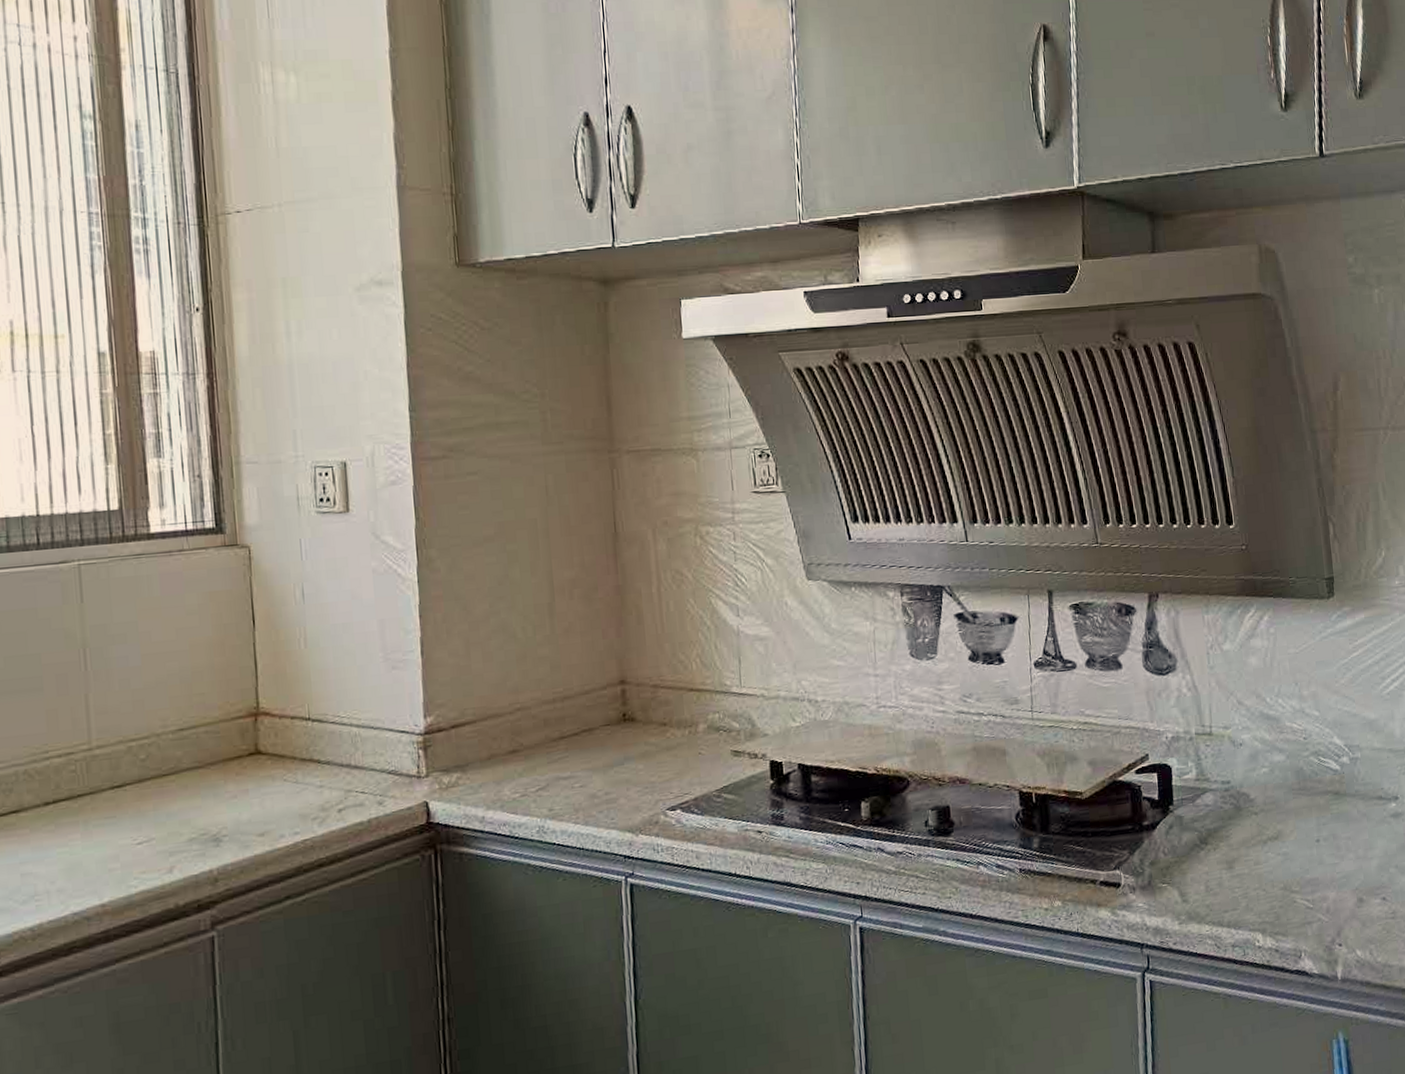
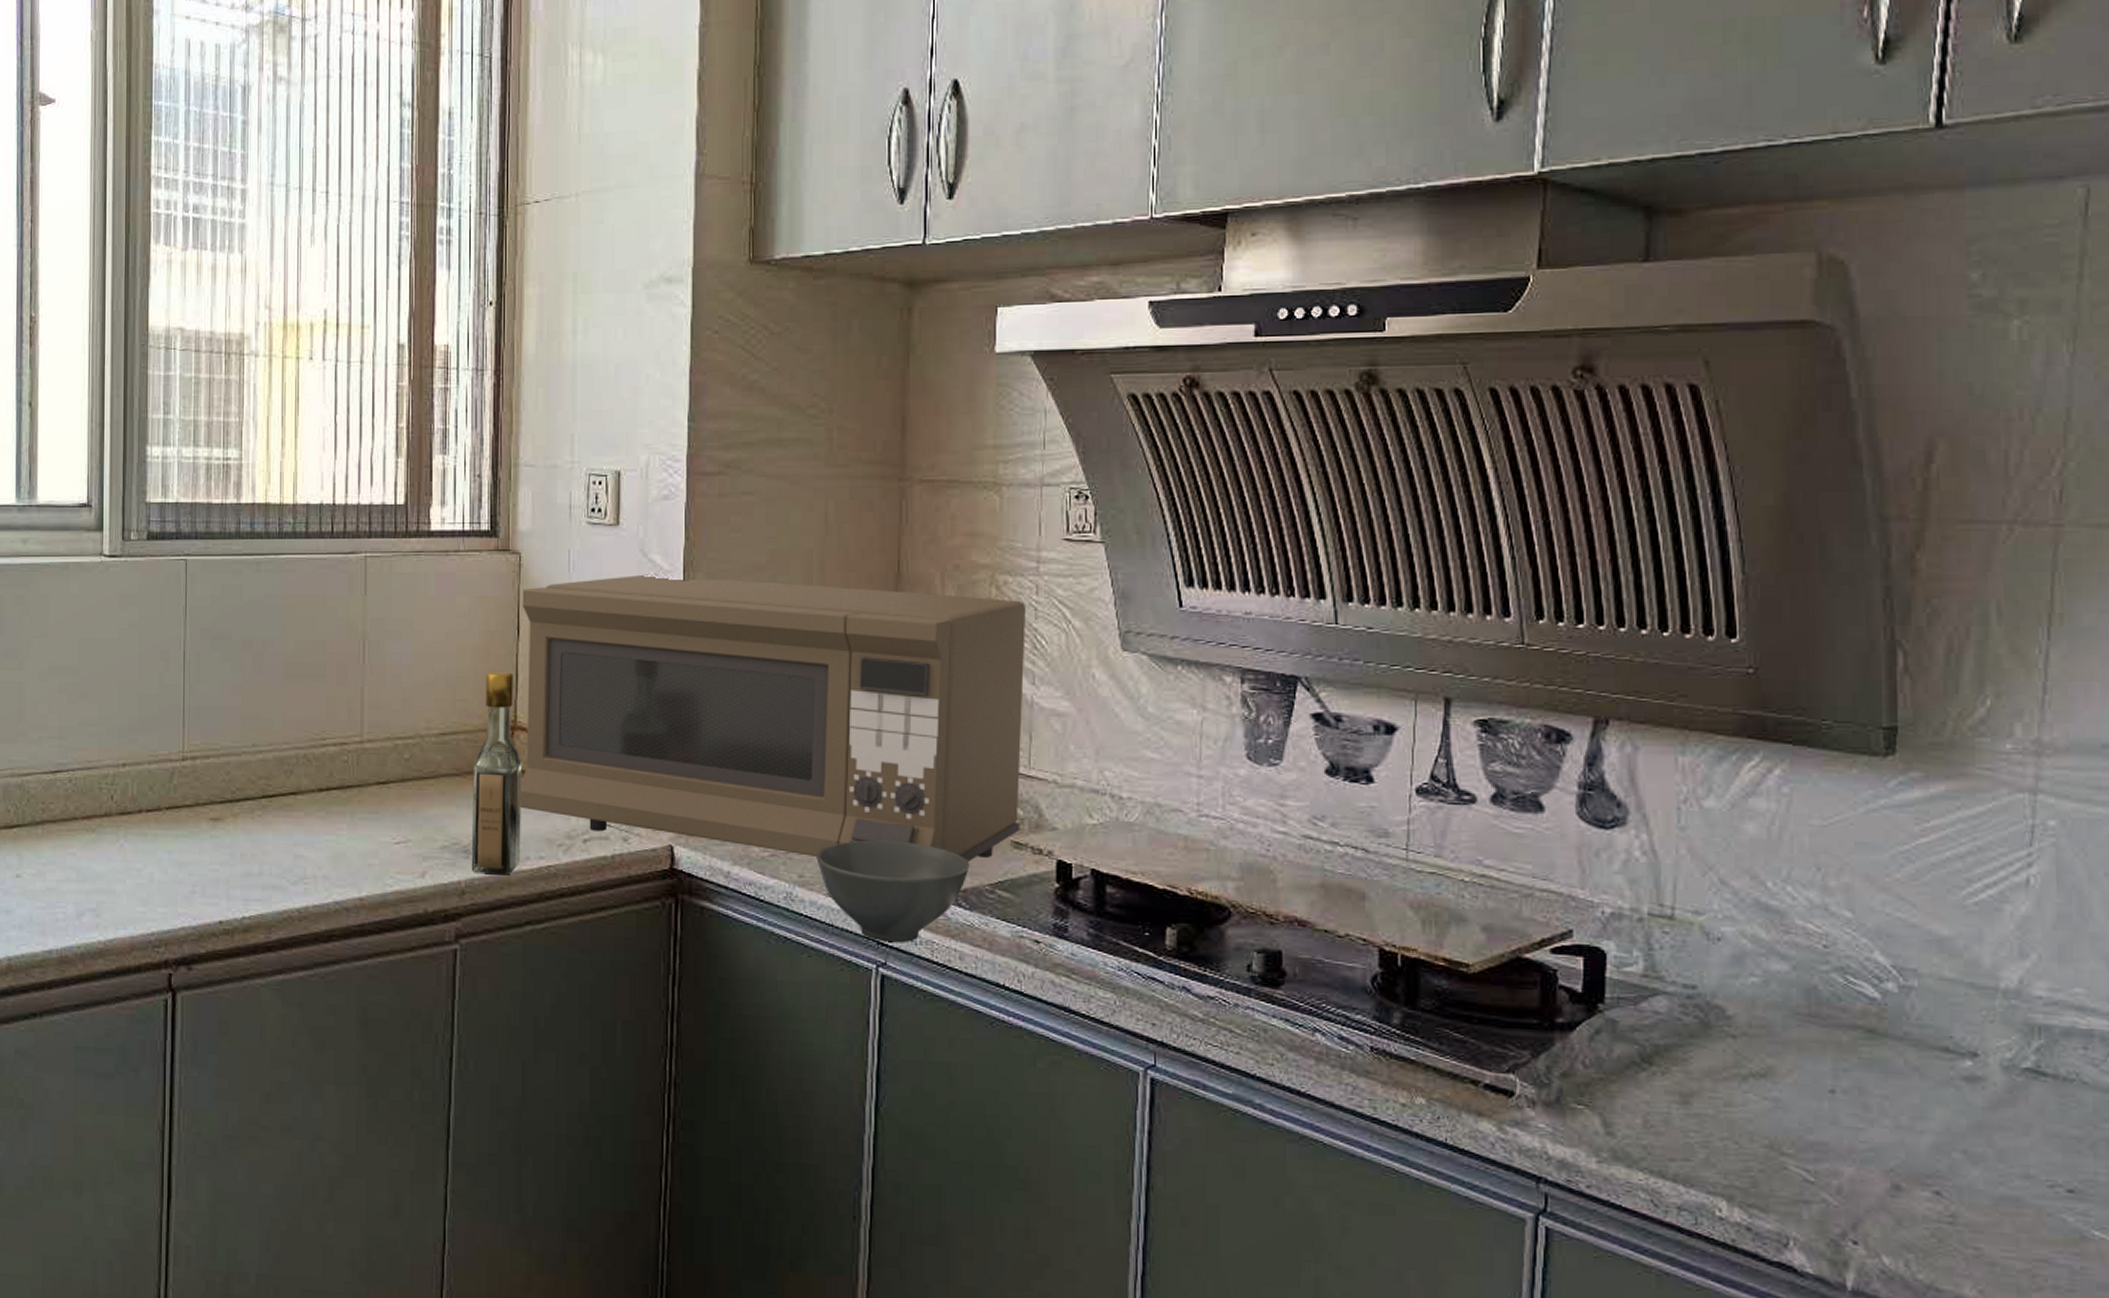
bottle: none [216,660,274,860] -> present [471,671,523,875]
microwave: none [254,546,737,801] -> present [520,574,1027,862]
bowl: none [562,764,698,856] -> present [815,840,970,943]

